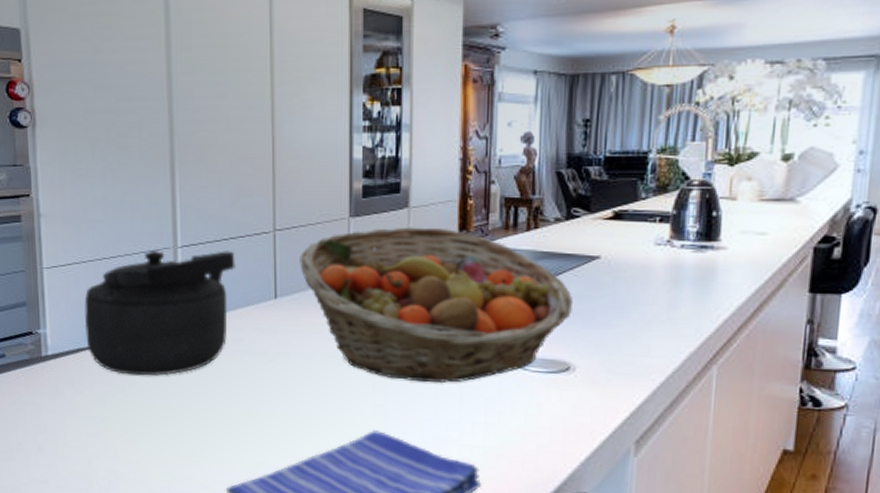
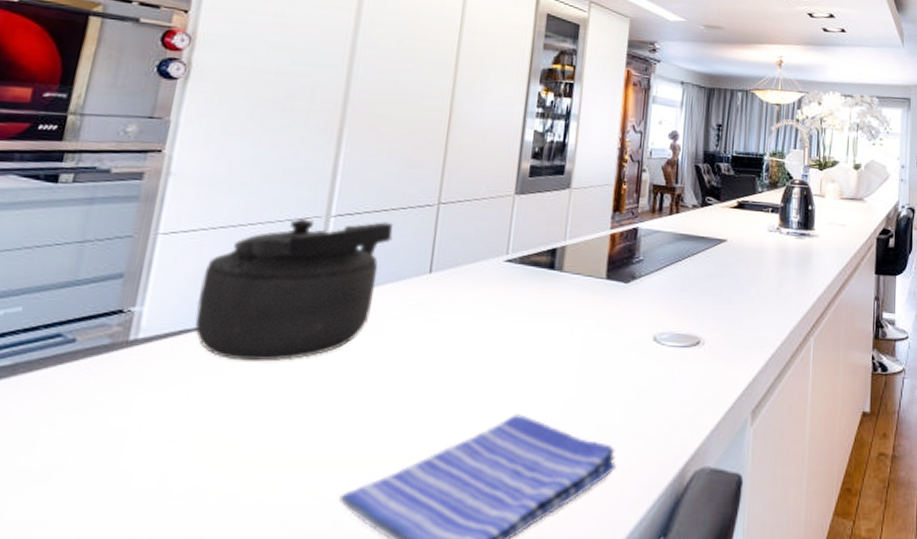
fruit basket: present [299,227,574,383] -> none [460,206,705,360]

